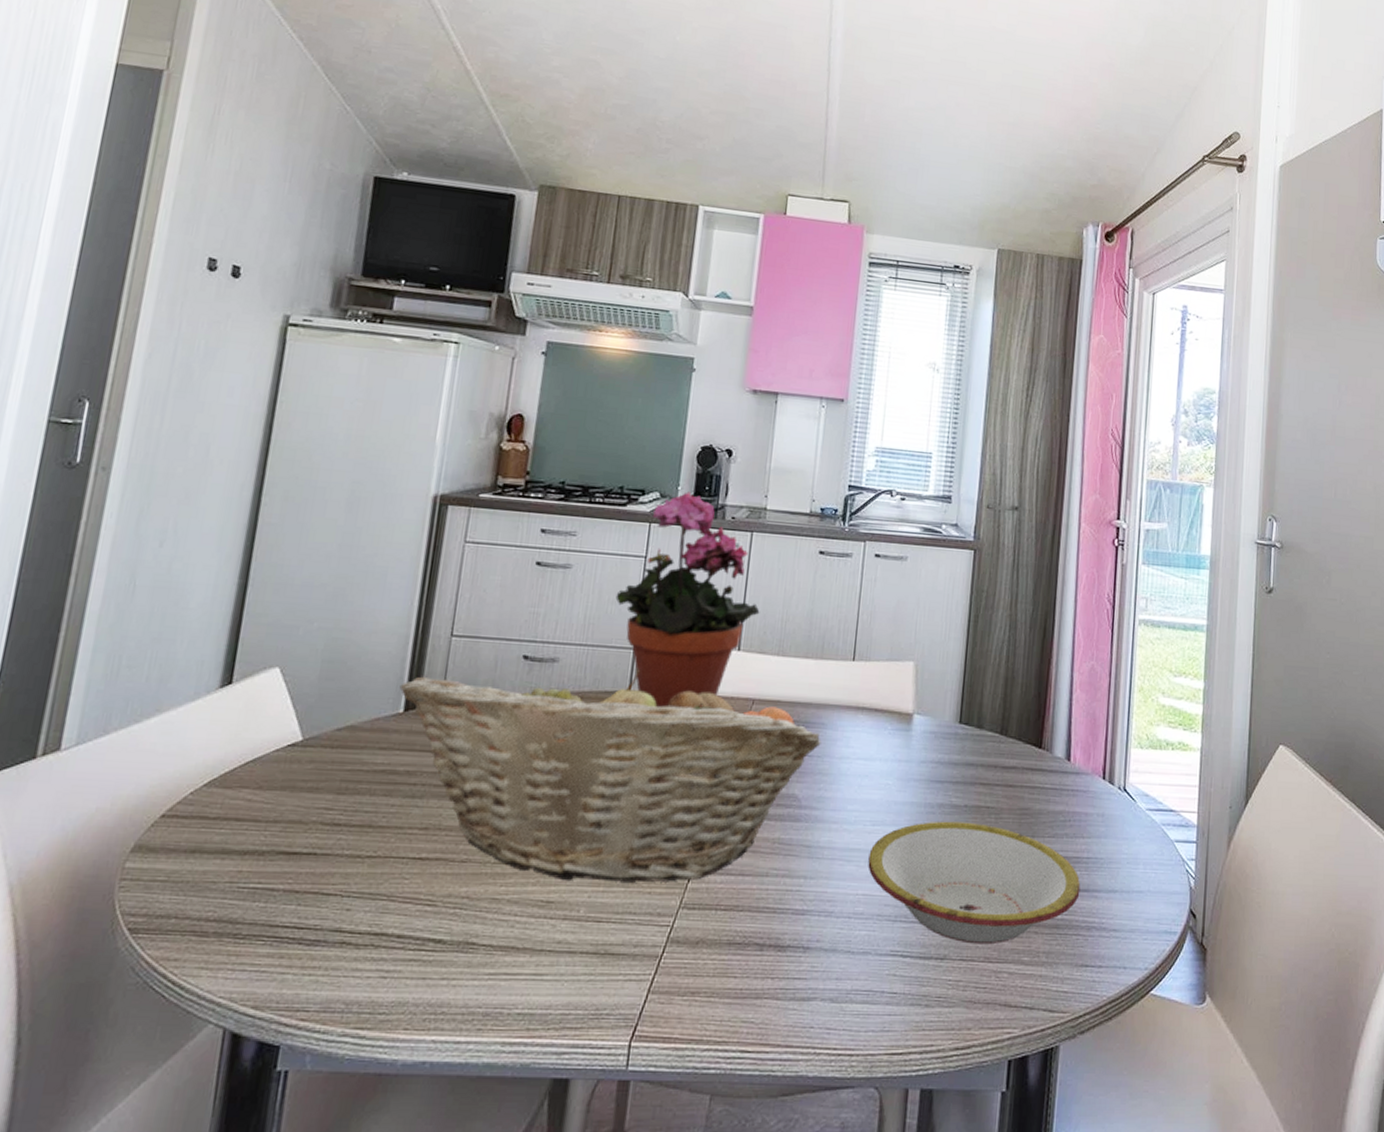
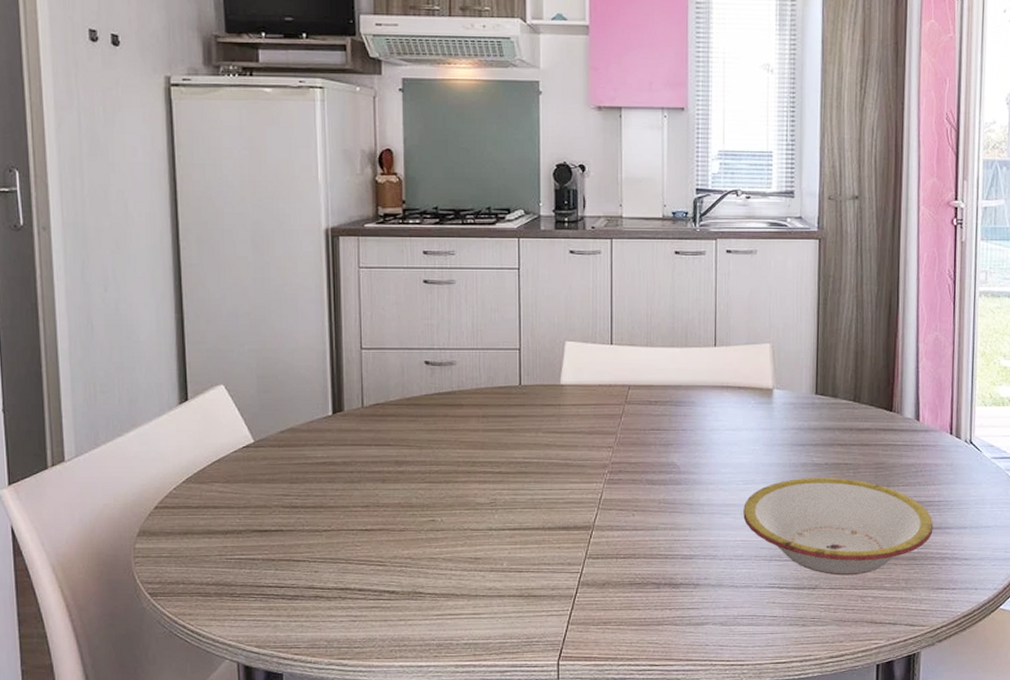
fruit basket: present [399,667,821,883] -> none [325,365,693,542]
potted plant: present [615,492,760,708] -> none [497,207,627,398]

